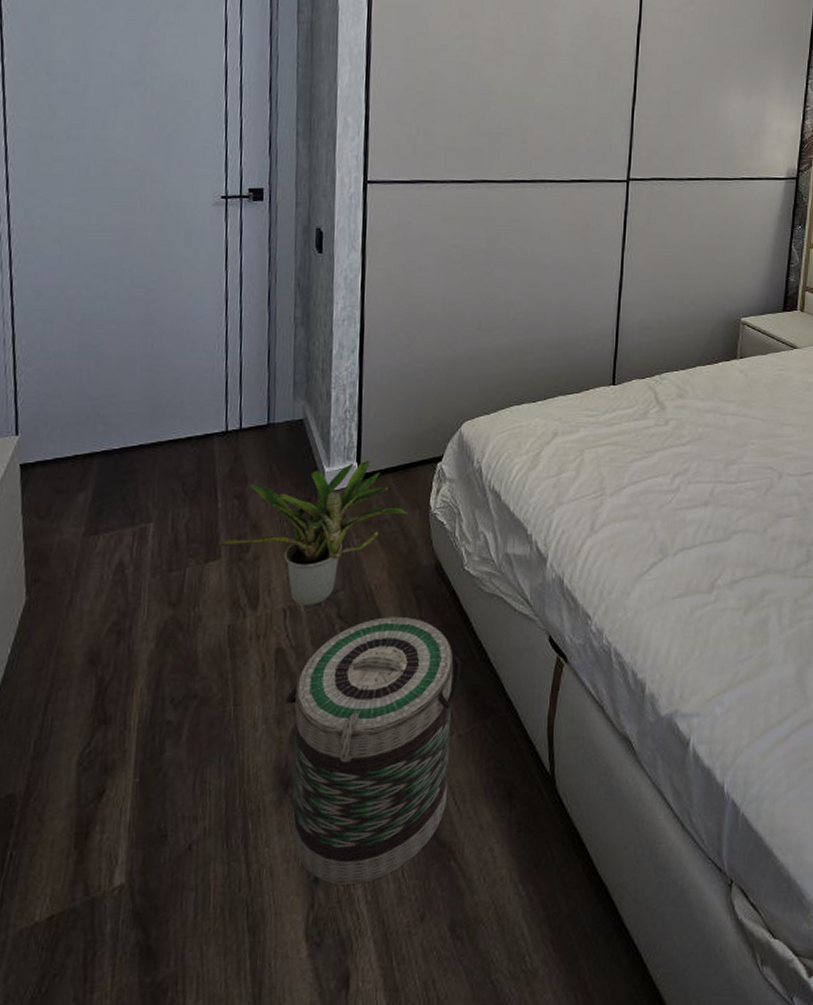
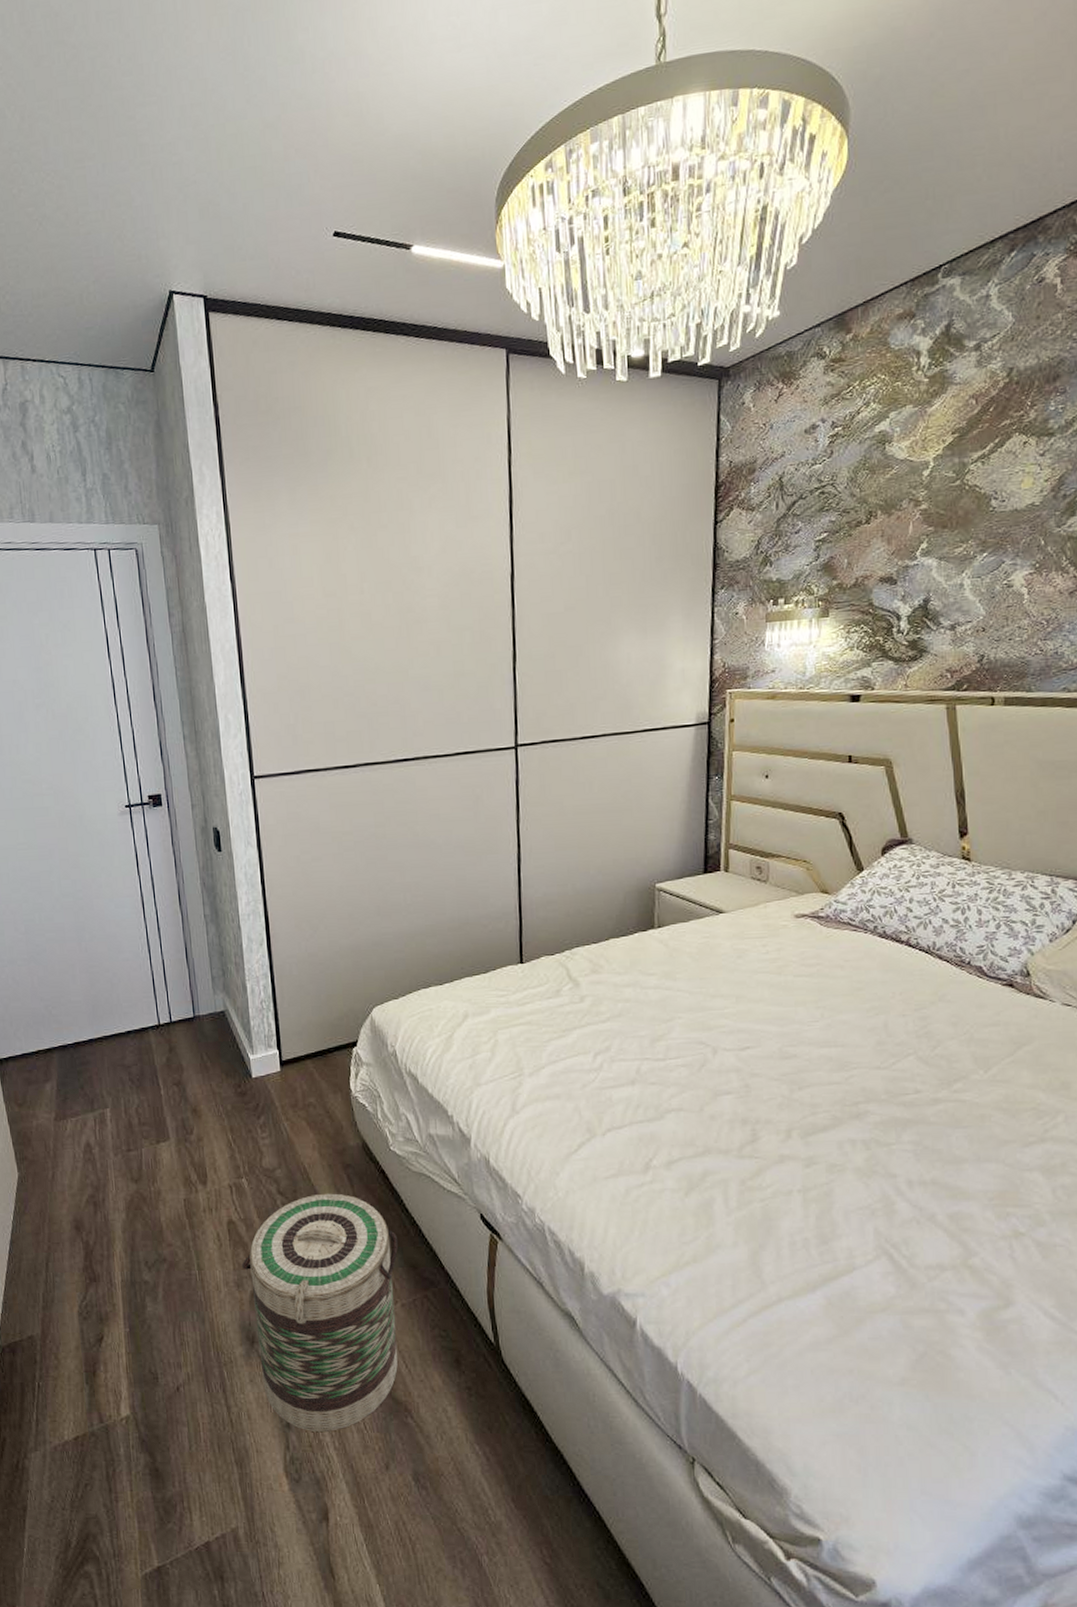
potted plant: present [218,460,410,607] -> none [166,1047,332,1183]

